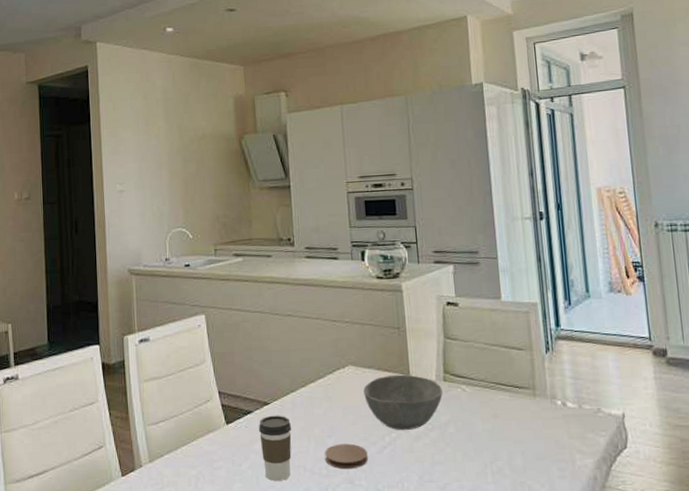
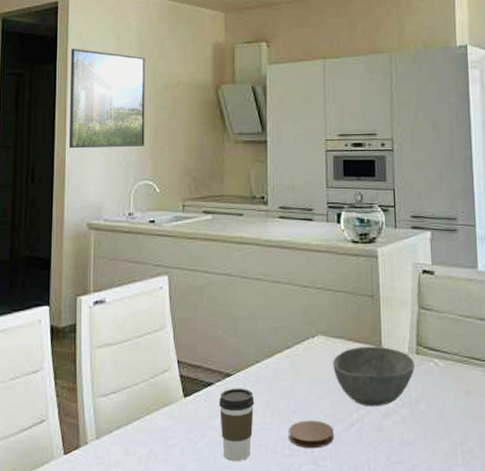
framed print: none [103,108,176,202] -> present [70,48,145,149]

